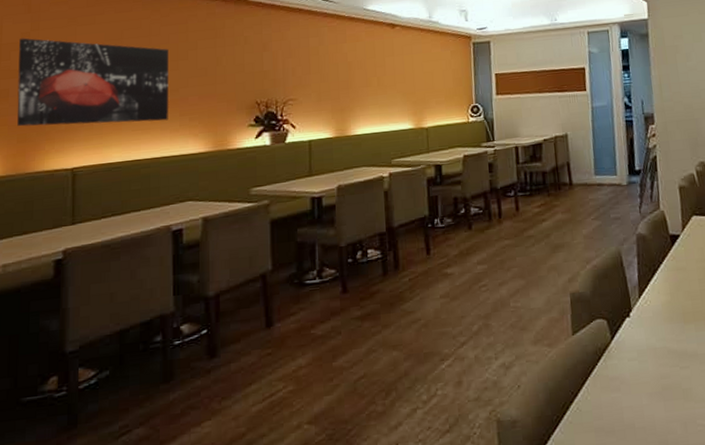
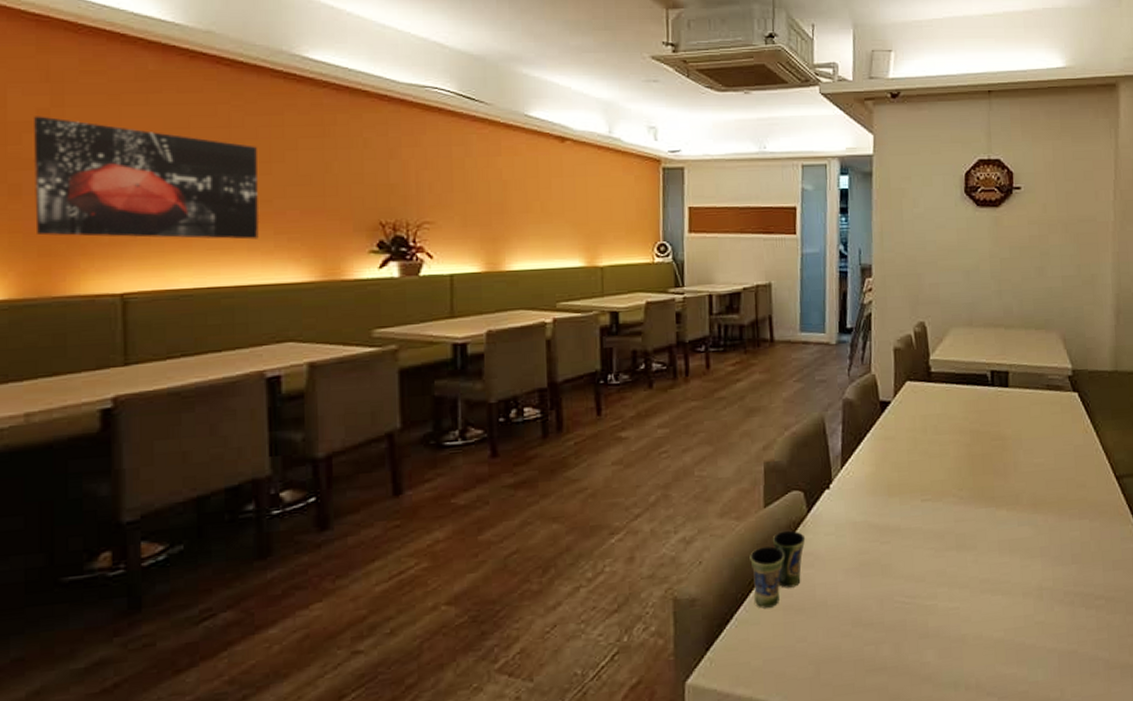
cup: none [562,356,612,430] -> present [750,530,806,608]

